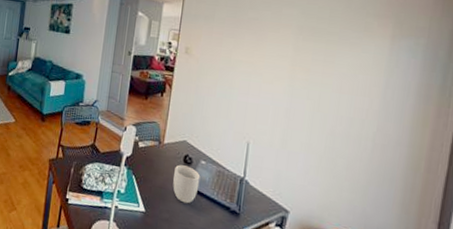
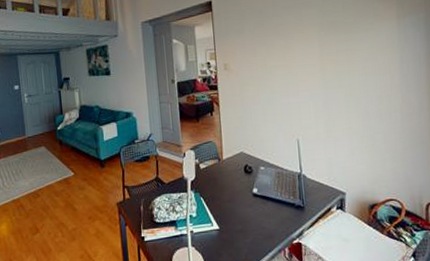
mug: present [173,165,201,204] -> none [238,175,264,211]

